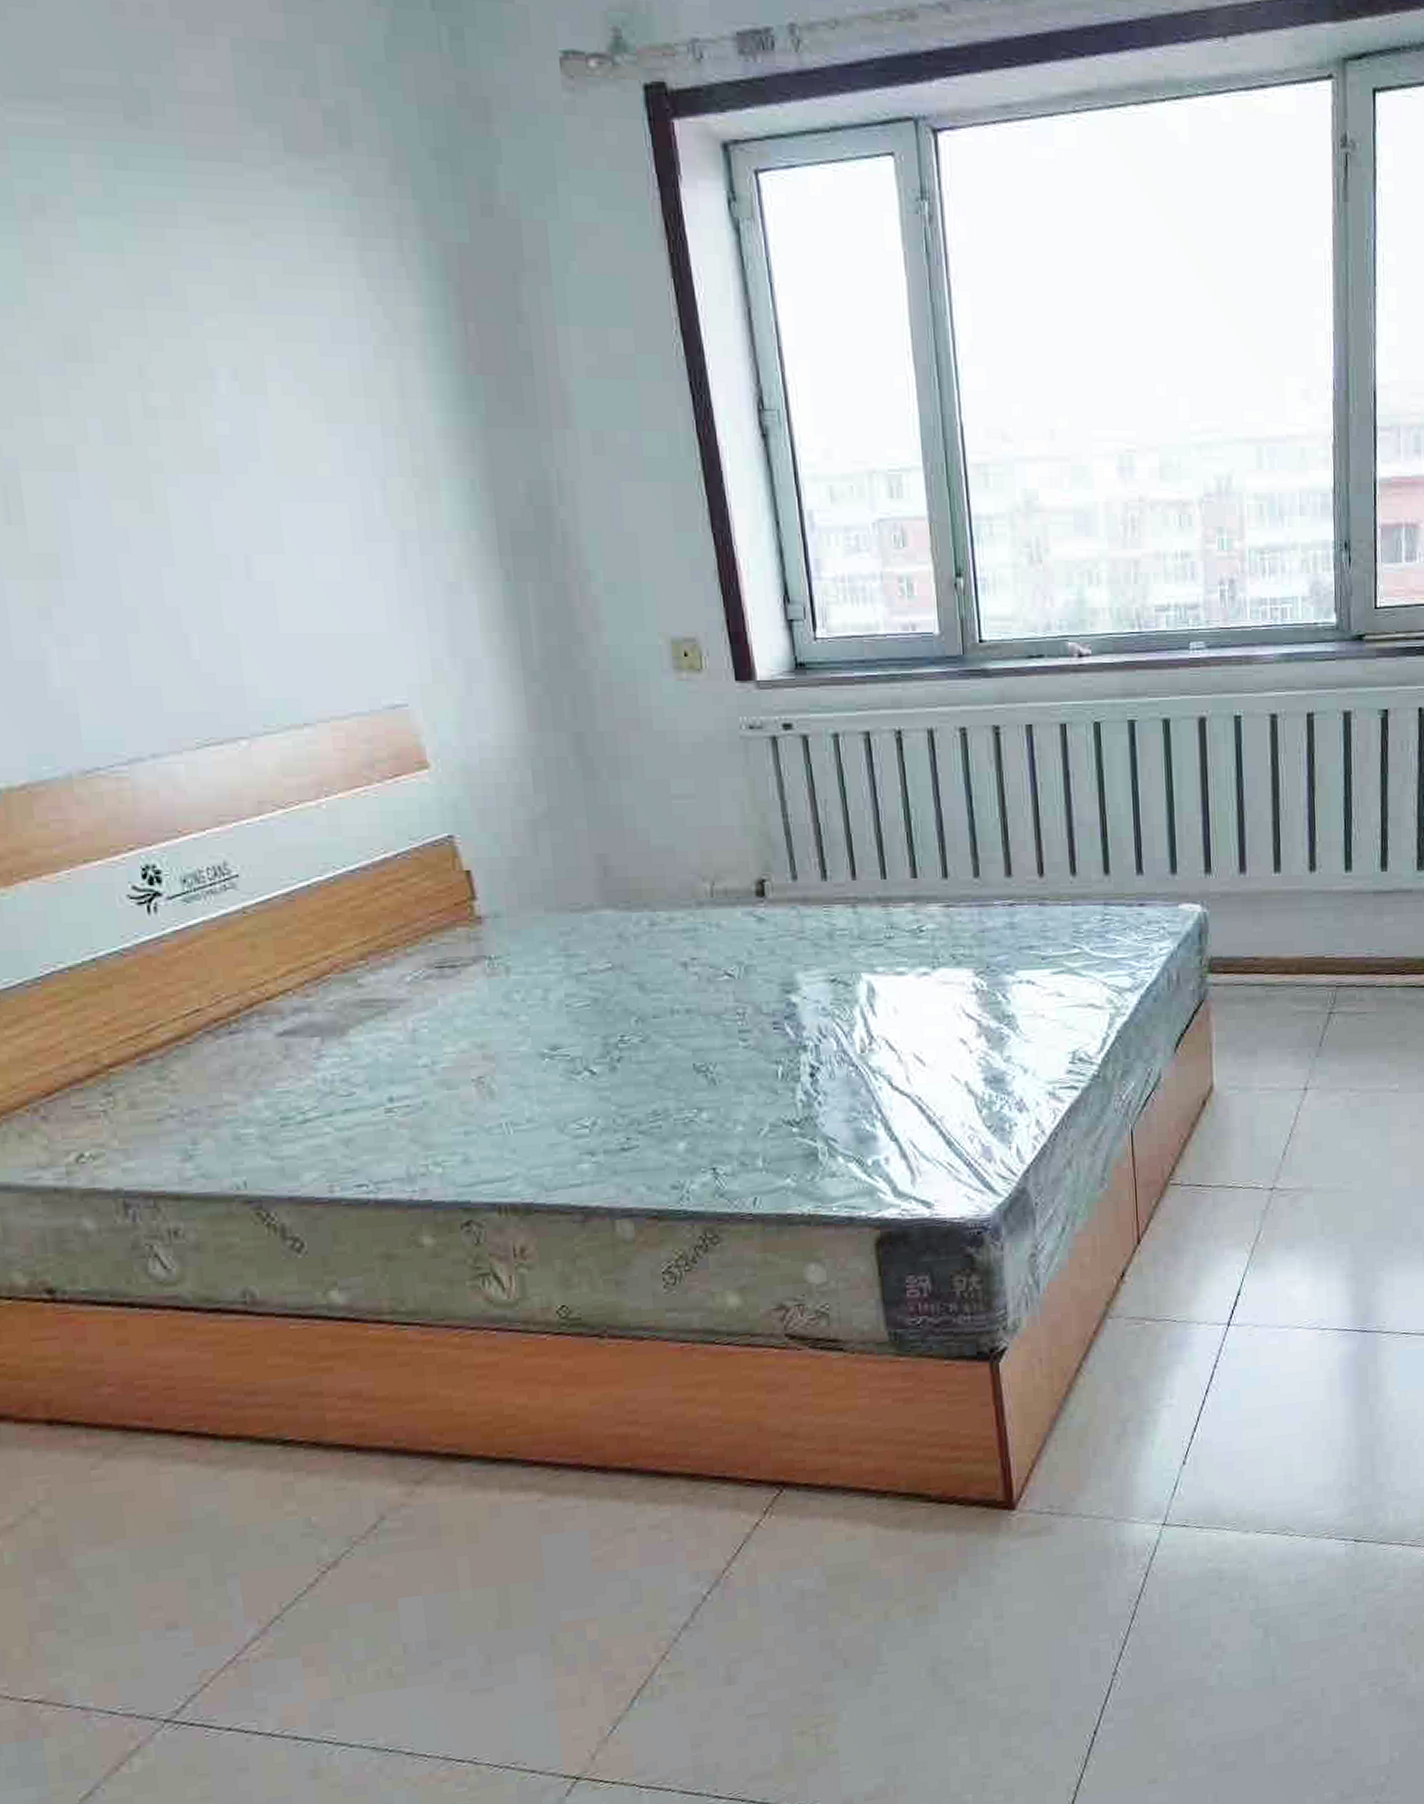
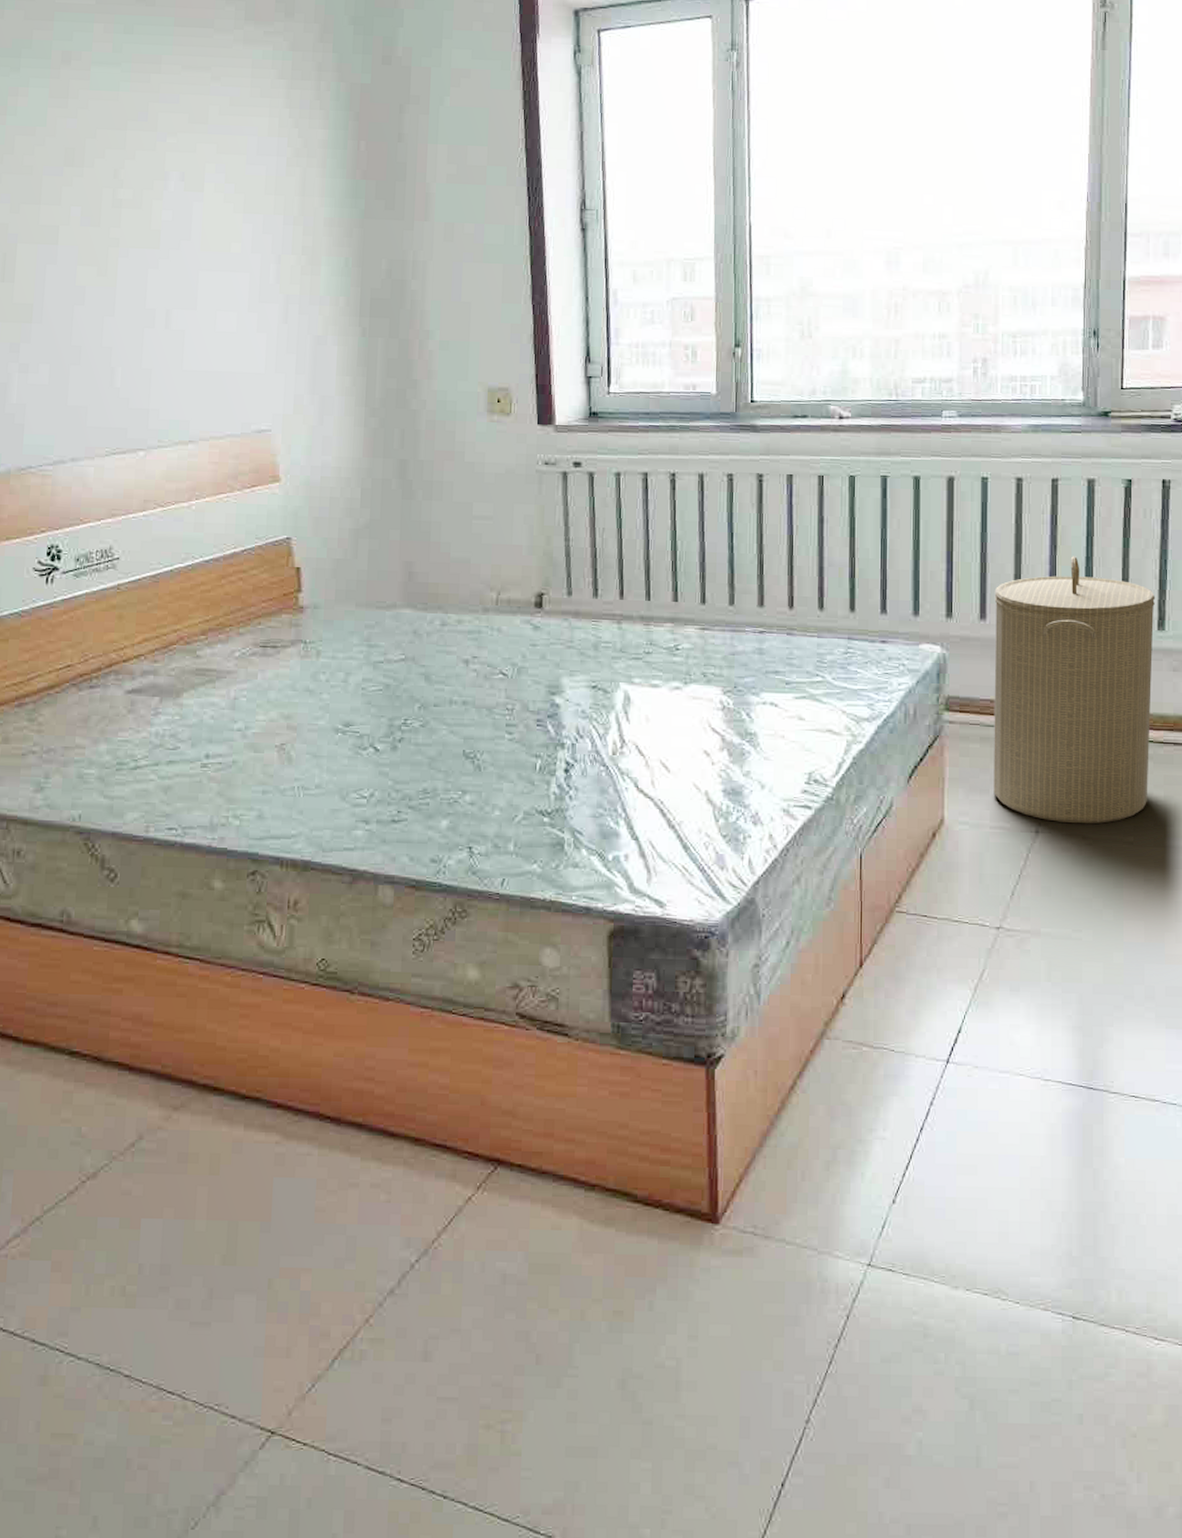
laundry hamper: none [1253,797,1415,1077] -> present [993,556,1156,824]

